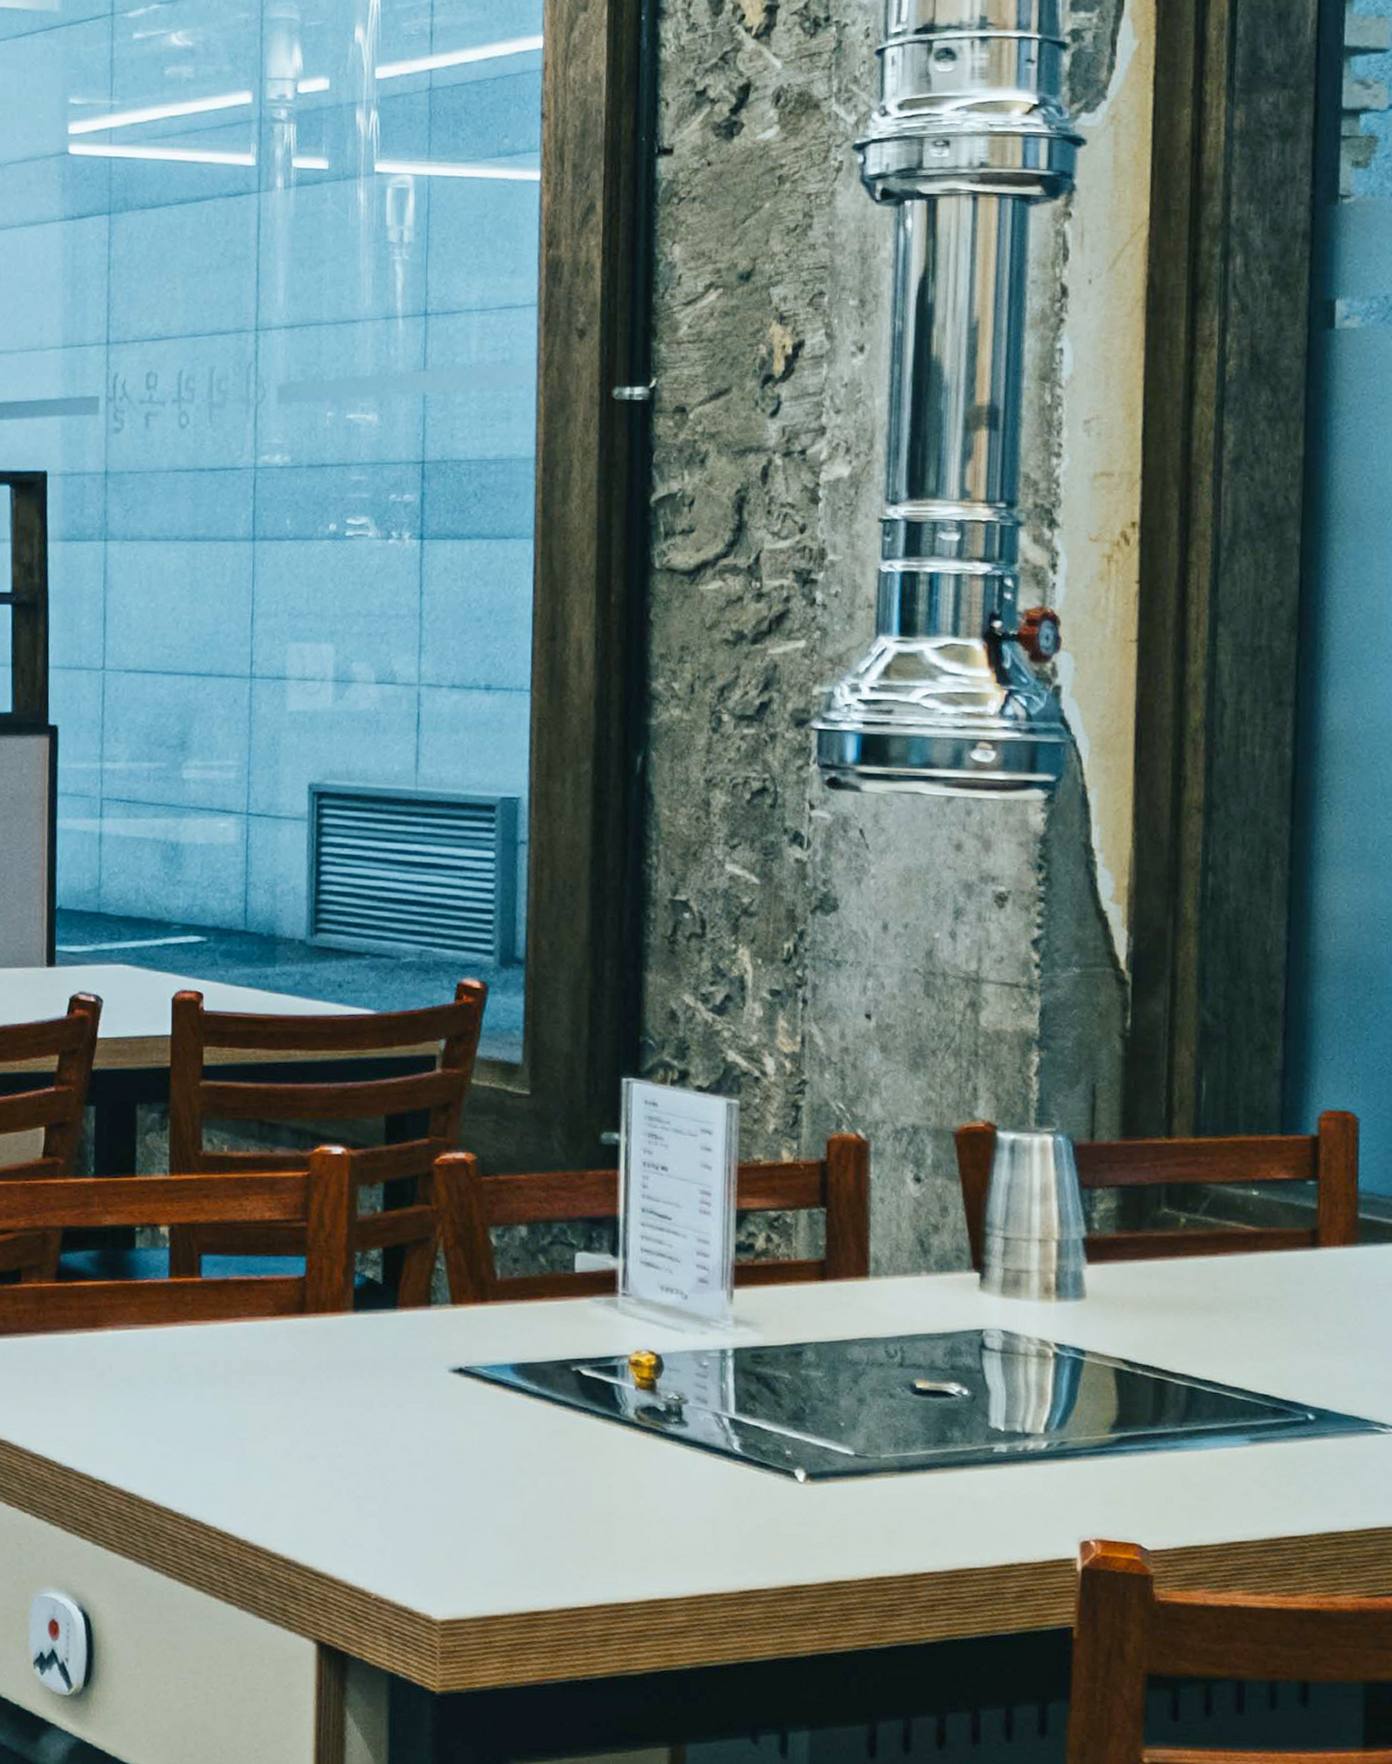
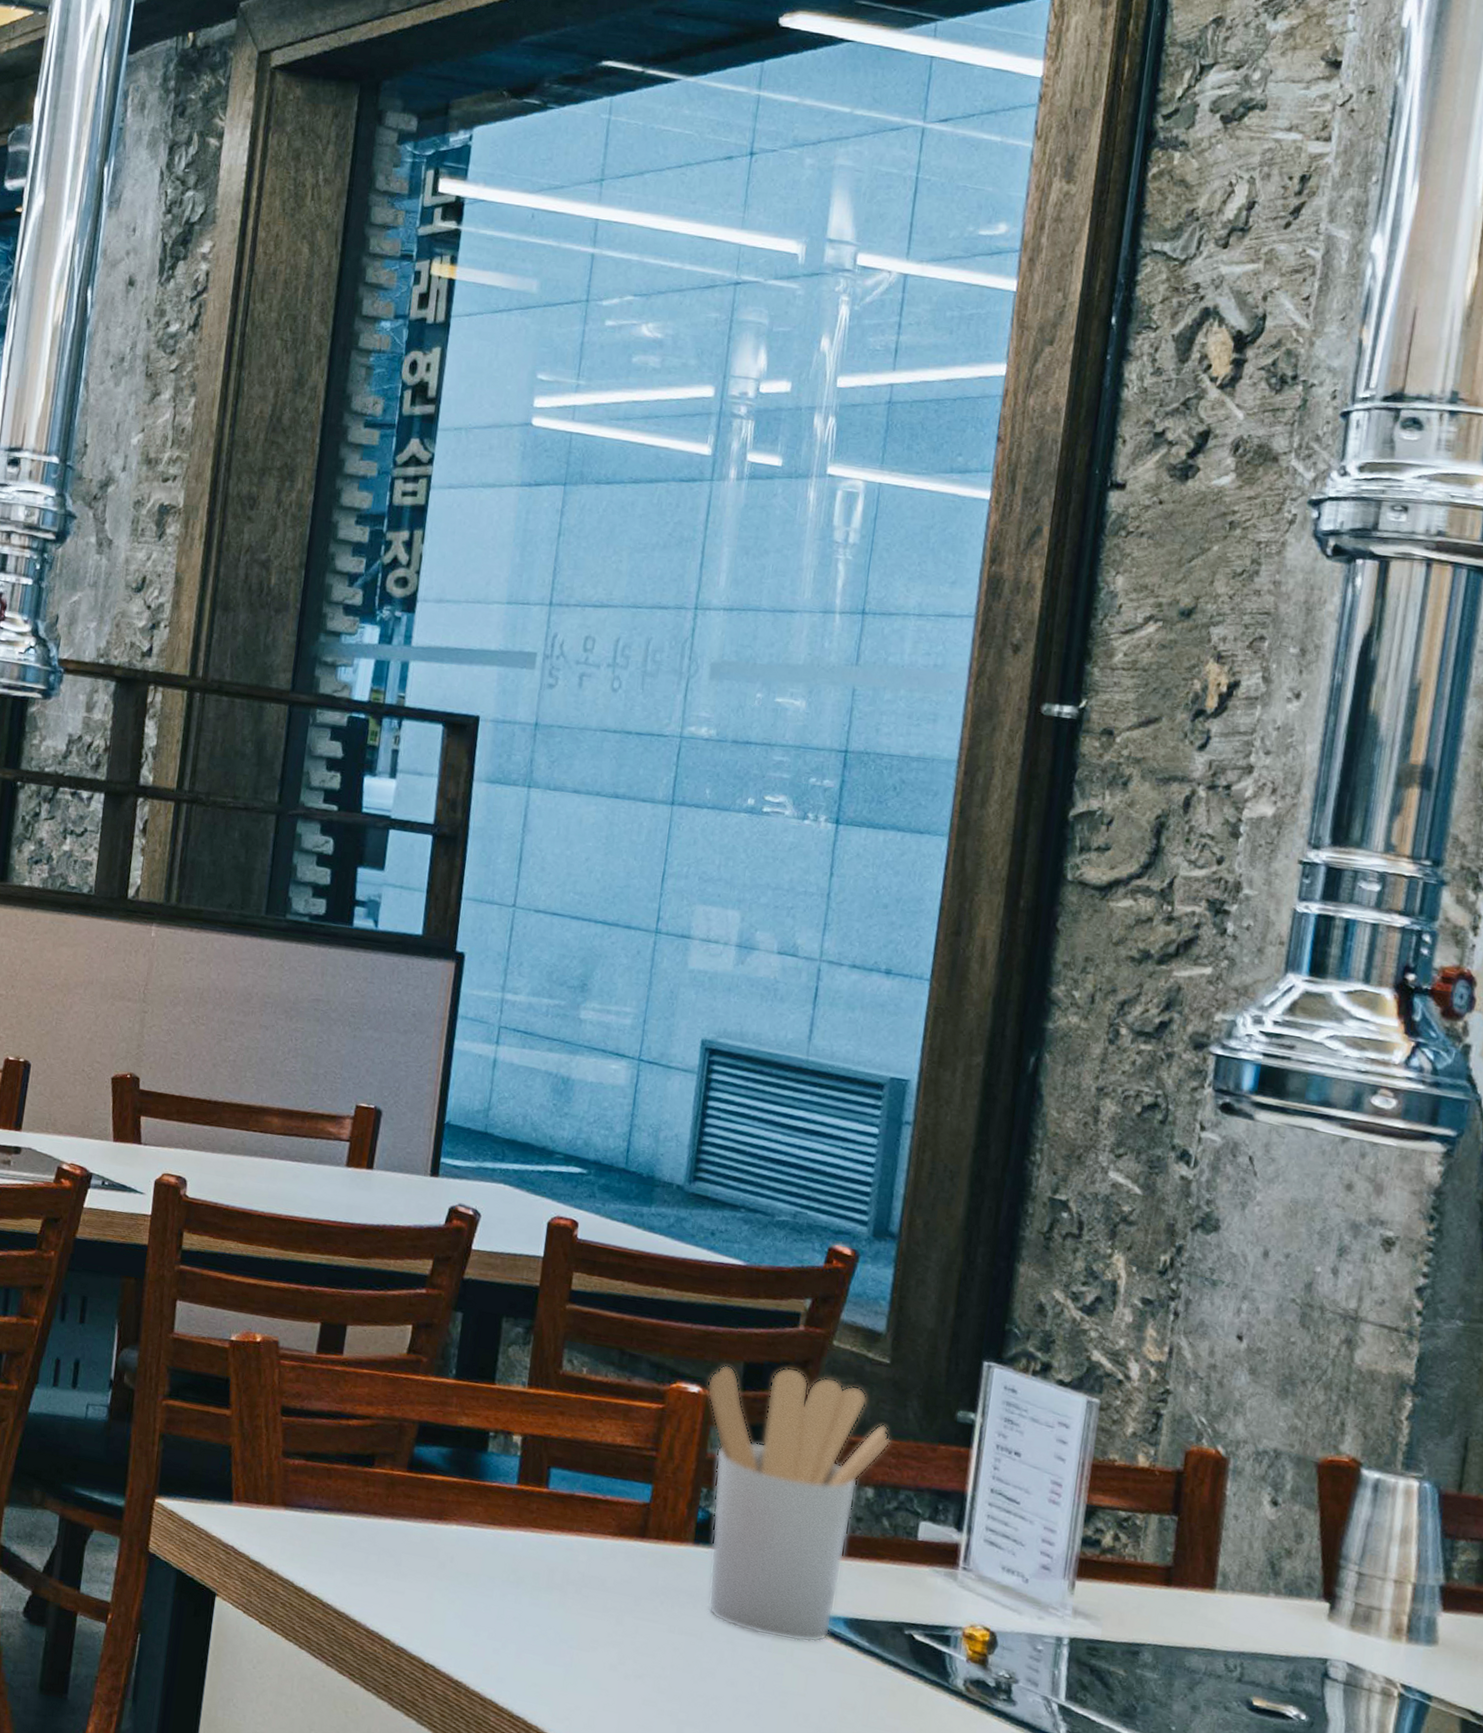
utensil holder: none [350,1113,539,1396] -> present [706,1365,891,1643]

